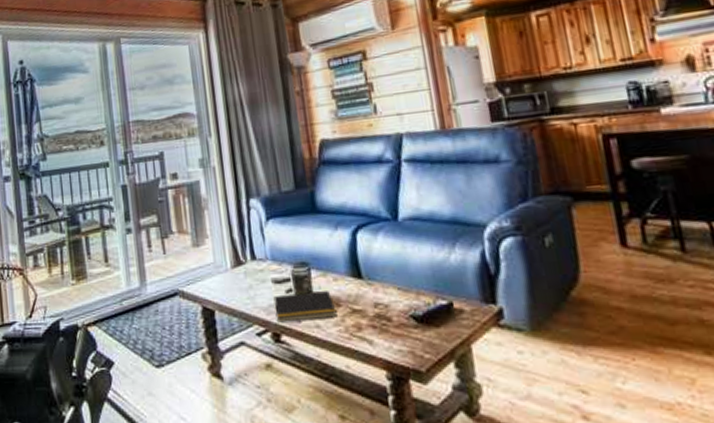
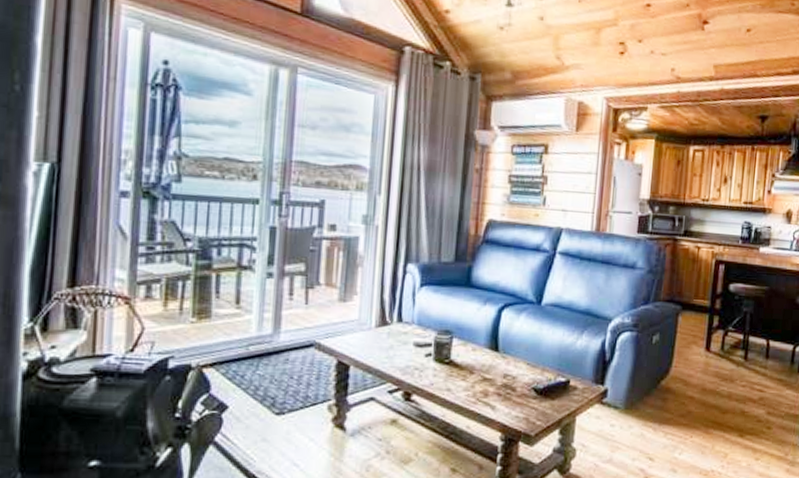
notepad: present [273,291,337,323] -> none [410,357,469,383]

